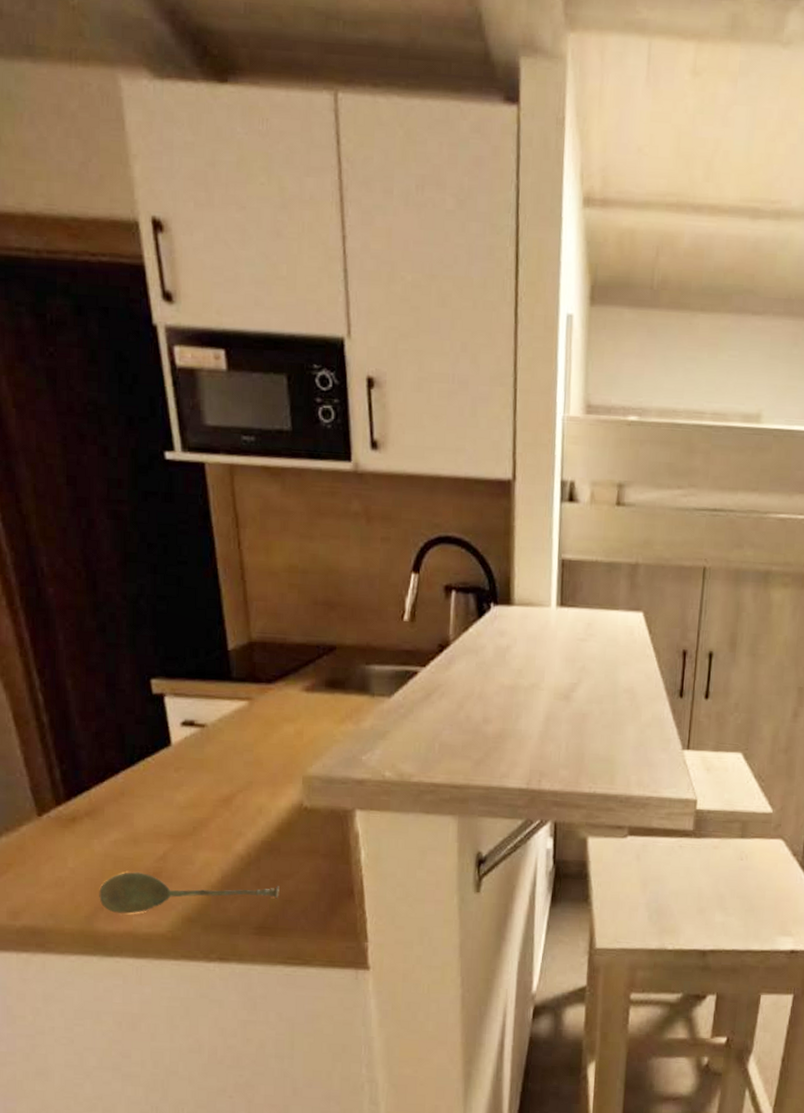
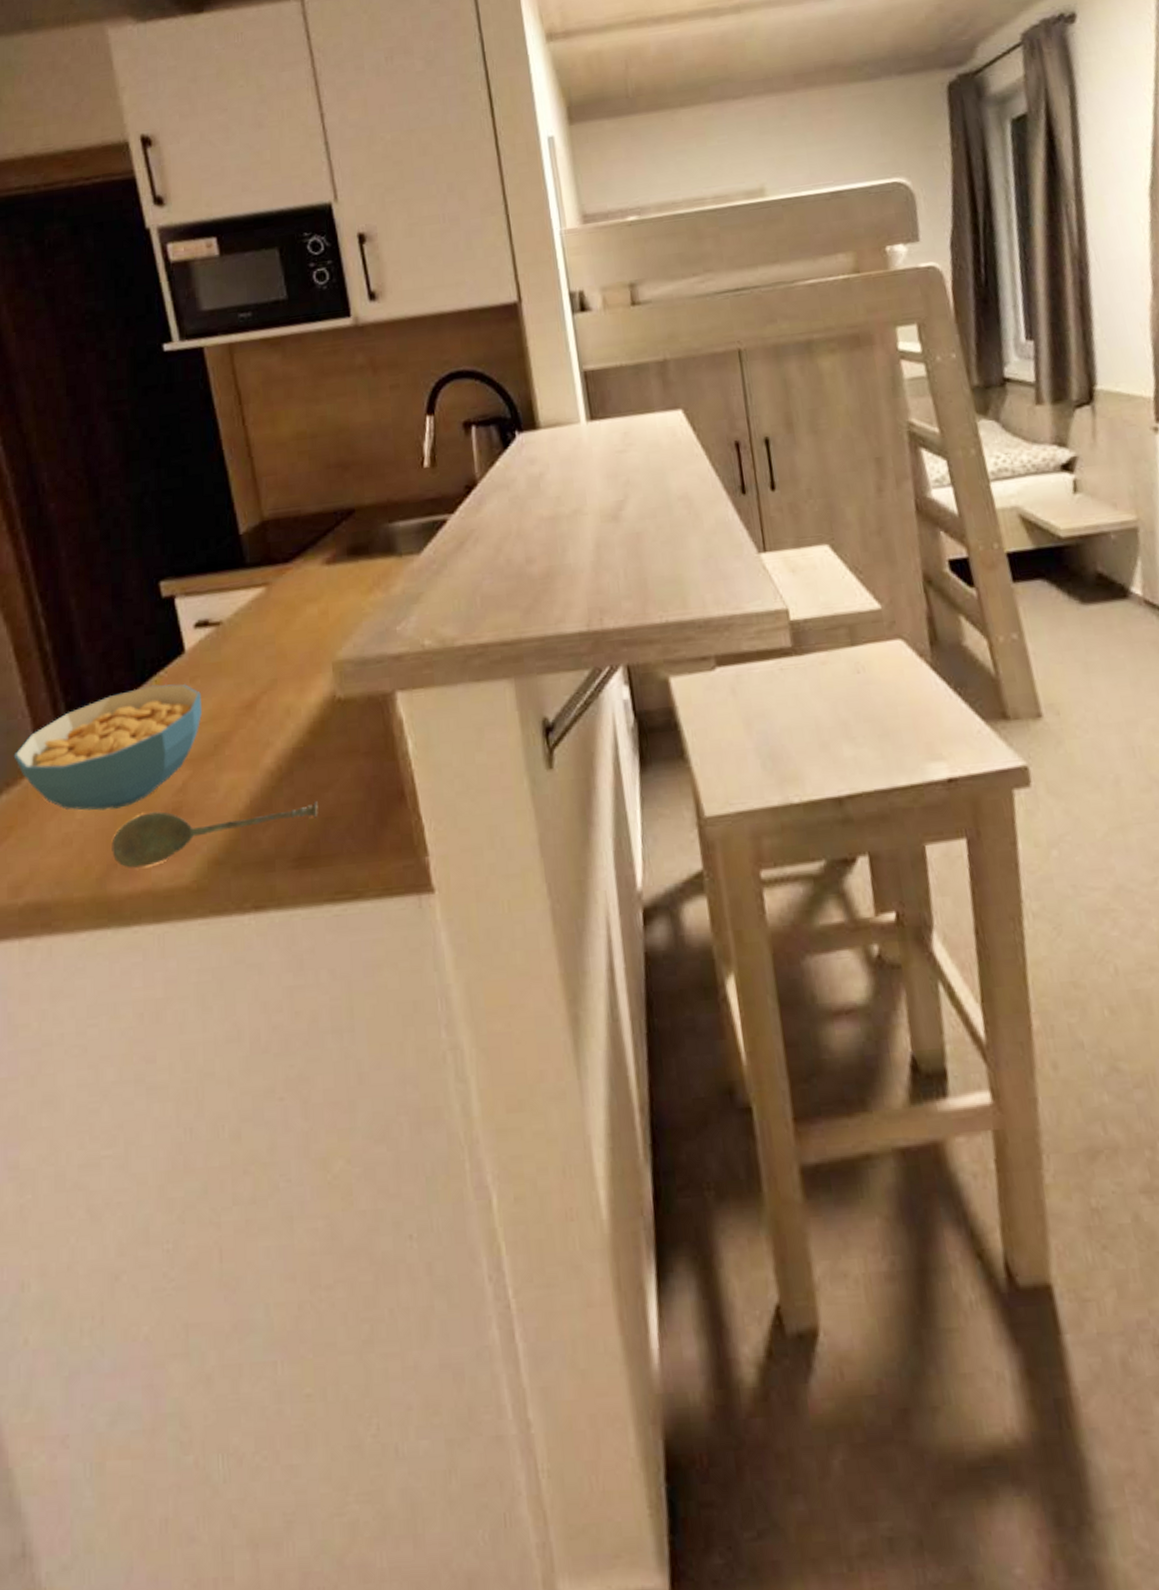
cereal bowl: none [12,768,185,865] -> present [13,683,203,811]

